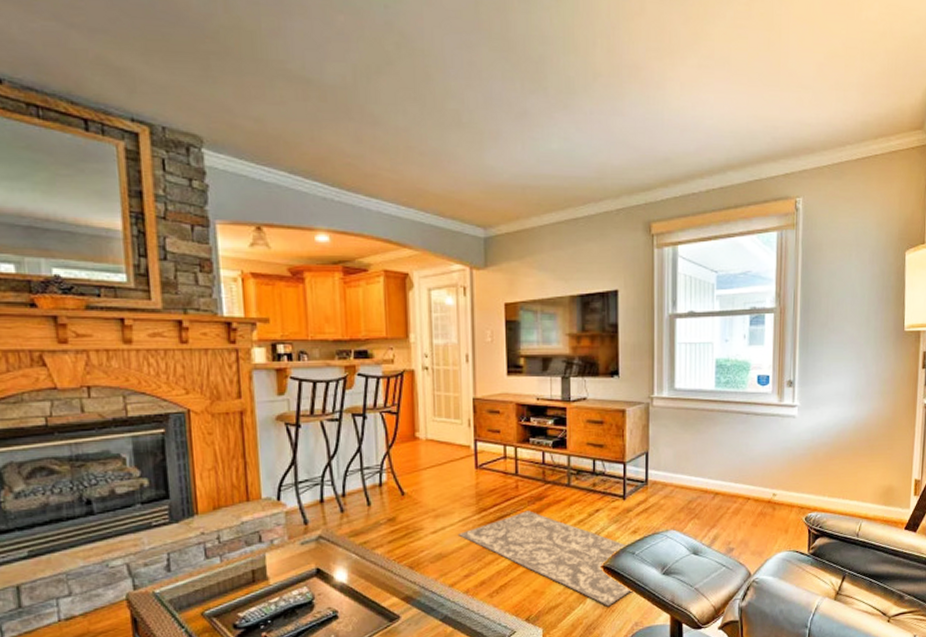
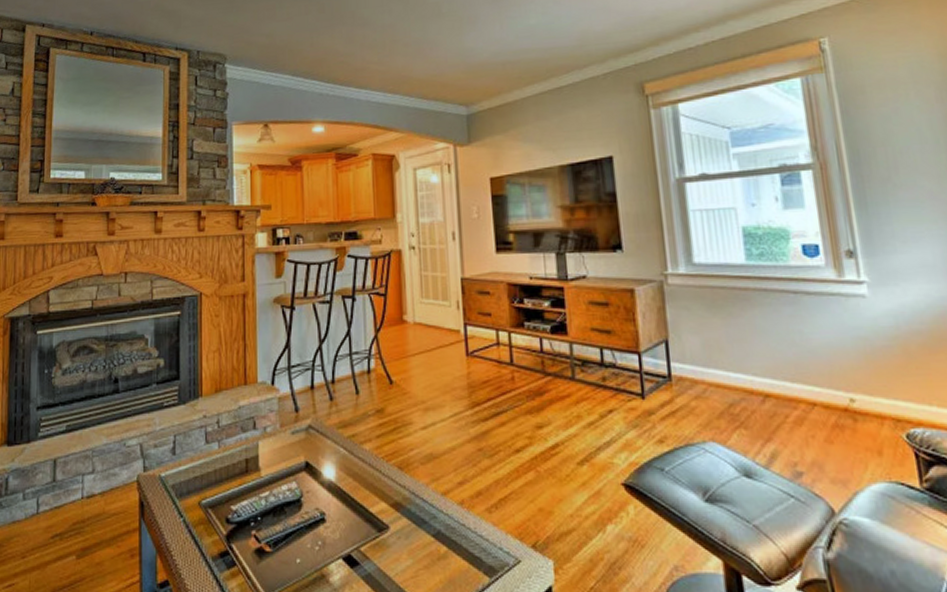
rug: present [457,510,633,607] -> none [449,407,667,539]

